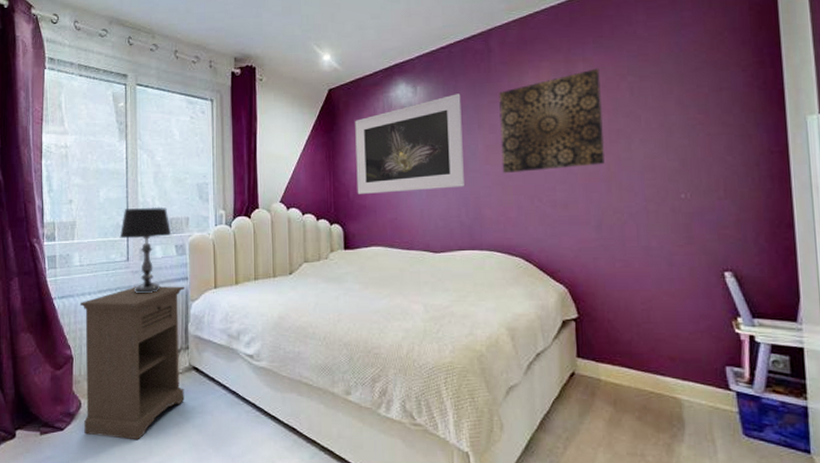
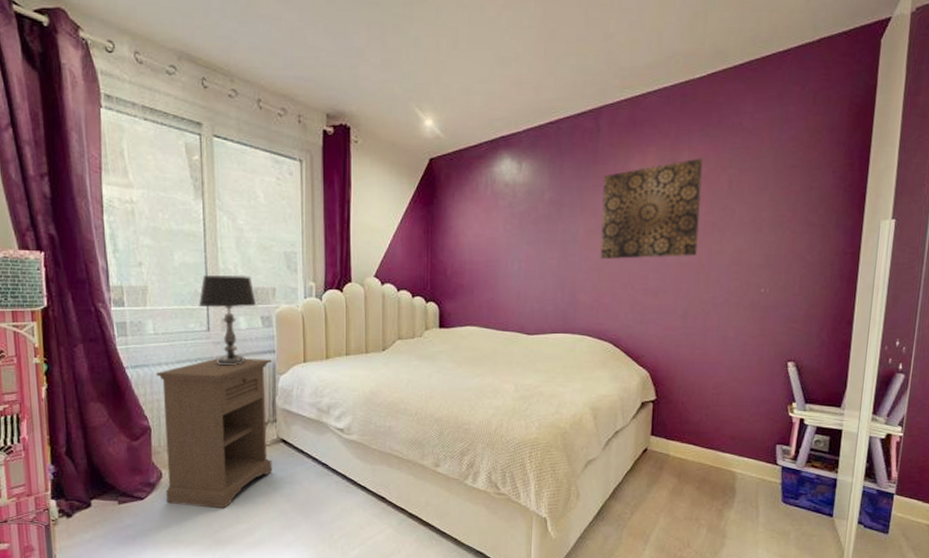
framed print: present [355,93,464,194] -> none [455,174,566,273]

